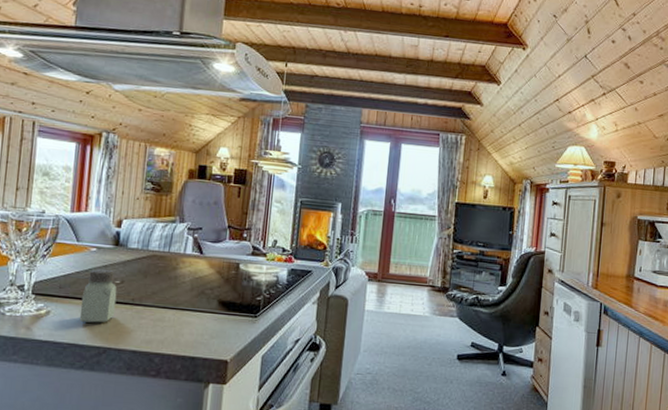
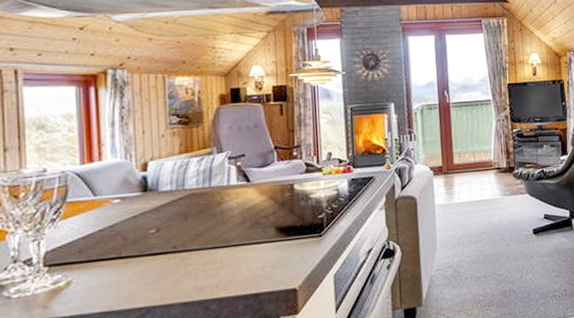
saltshaker: present [79,269,117,323] -> none [109,219,155,285]

